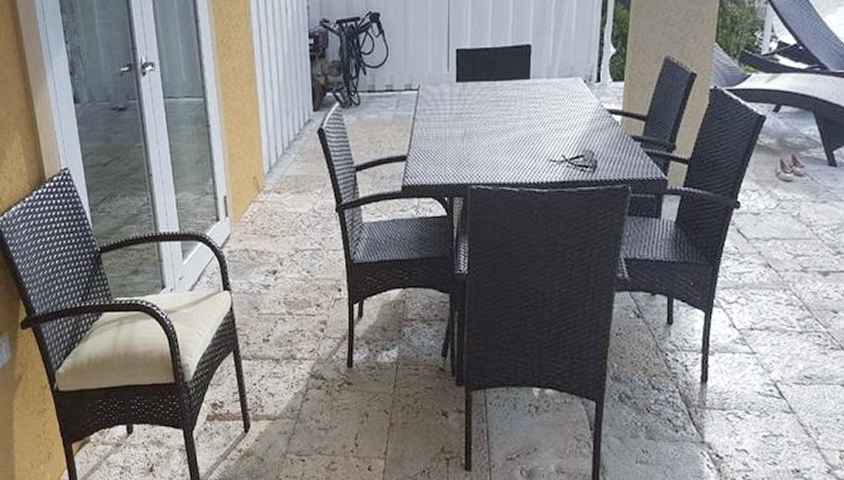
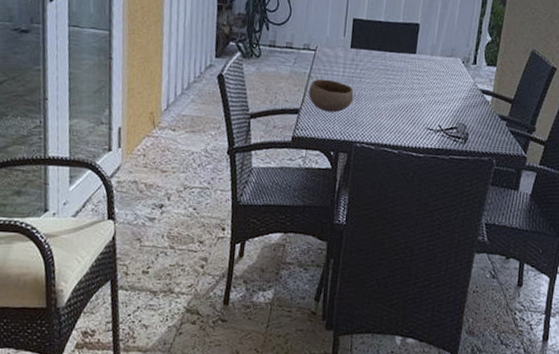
bowl: none [414,119,464,155] -> present [308,79,354,112]

